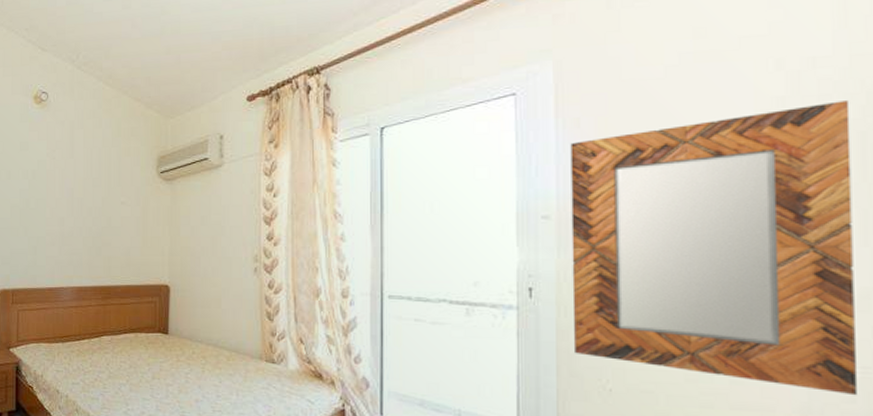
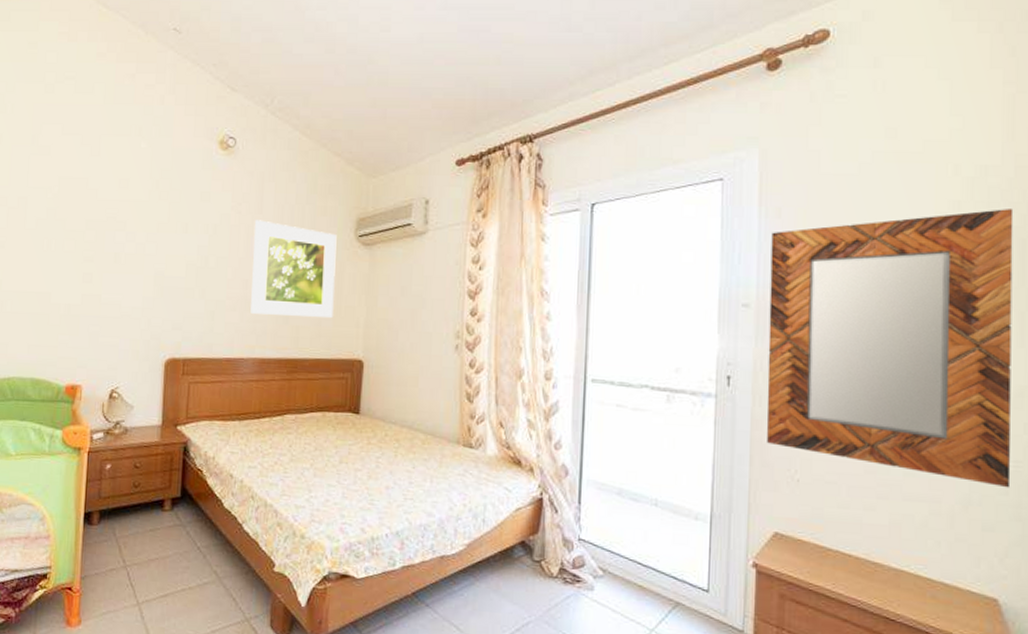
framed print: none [67,164,140,247] -> present [250,220,337,317]

